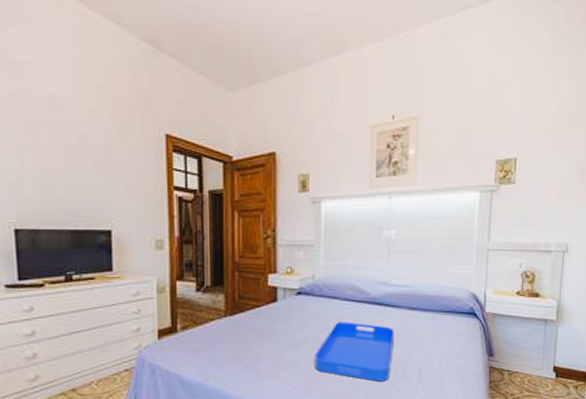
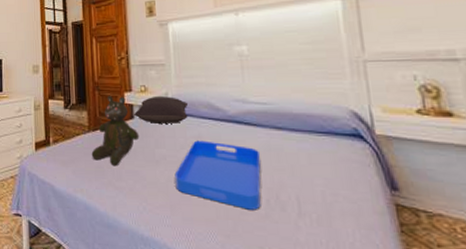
teddy bear: none [227,276,282,350] -> present [91,95,140,165]
pillow: none [276,279,335,306] -> present [133,97,189,124]

